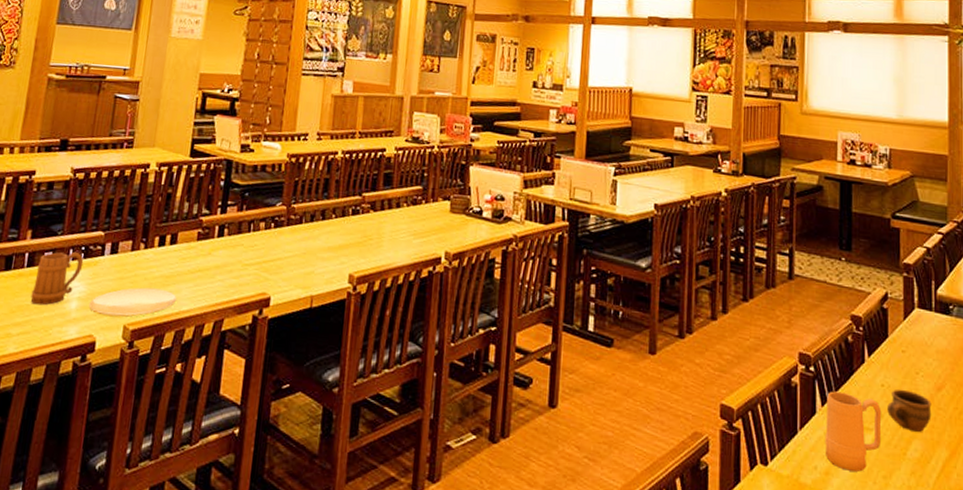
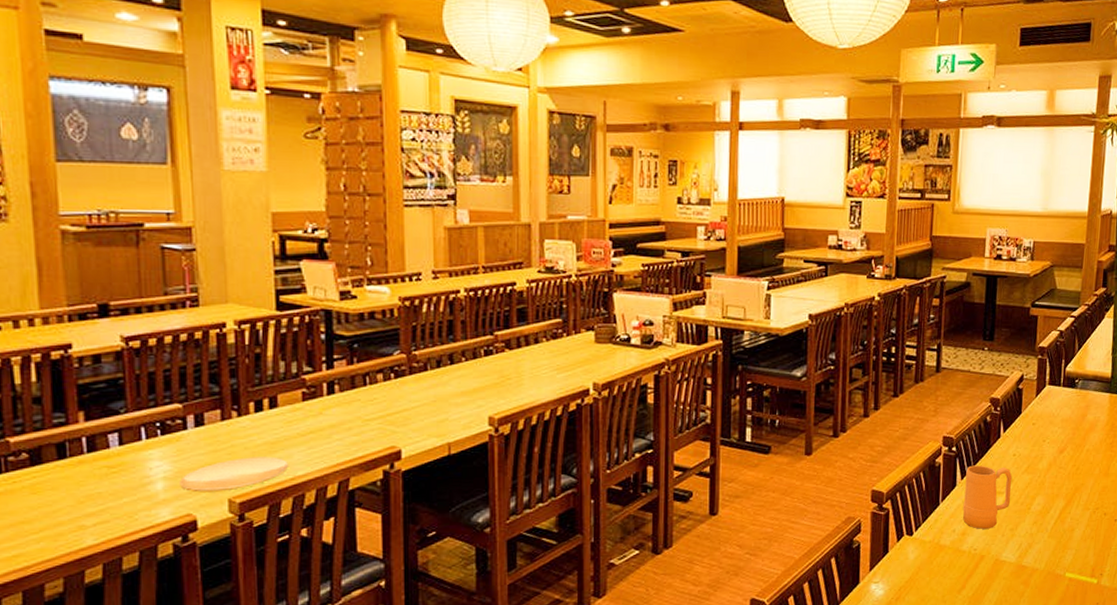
beer mug: present [30,251,84,305] -> none [101,429,162,492]
cup: present [887,389,932,432] -> none [1017,456,1054,489]

